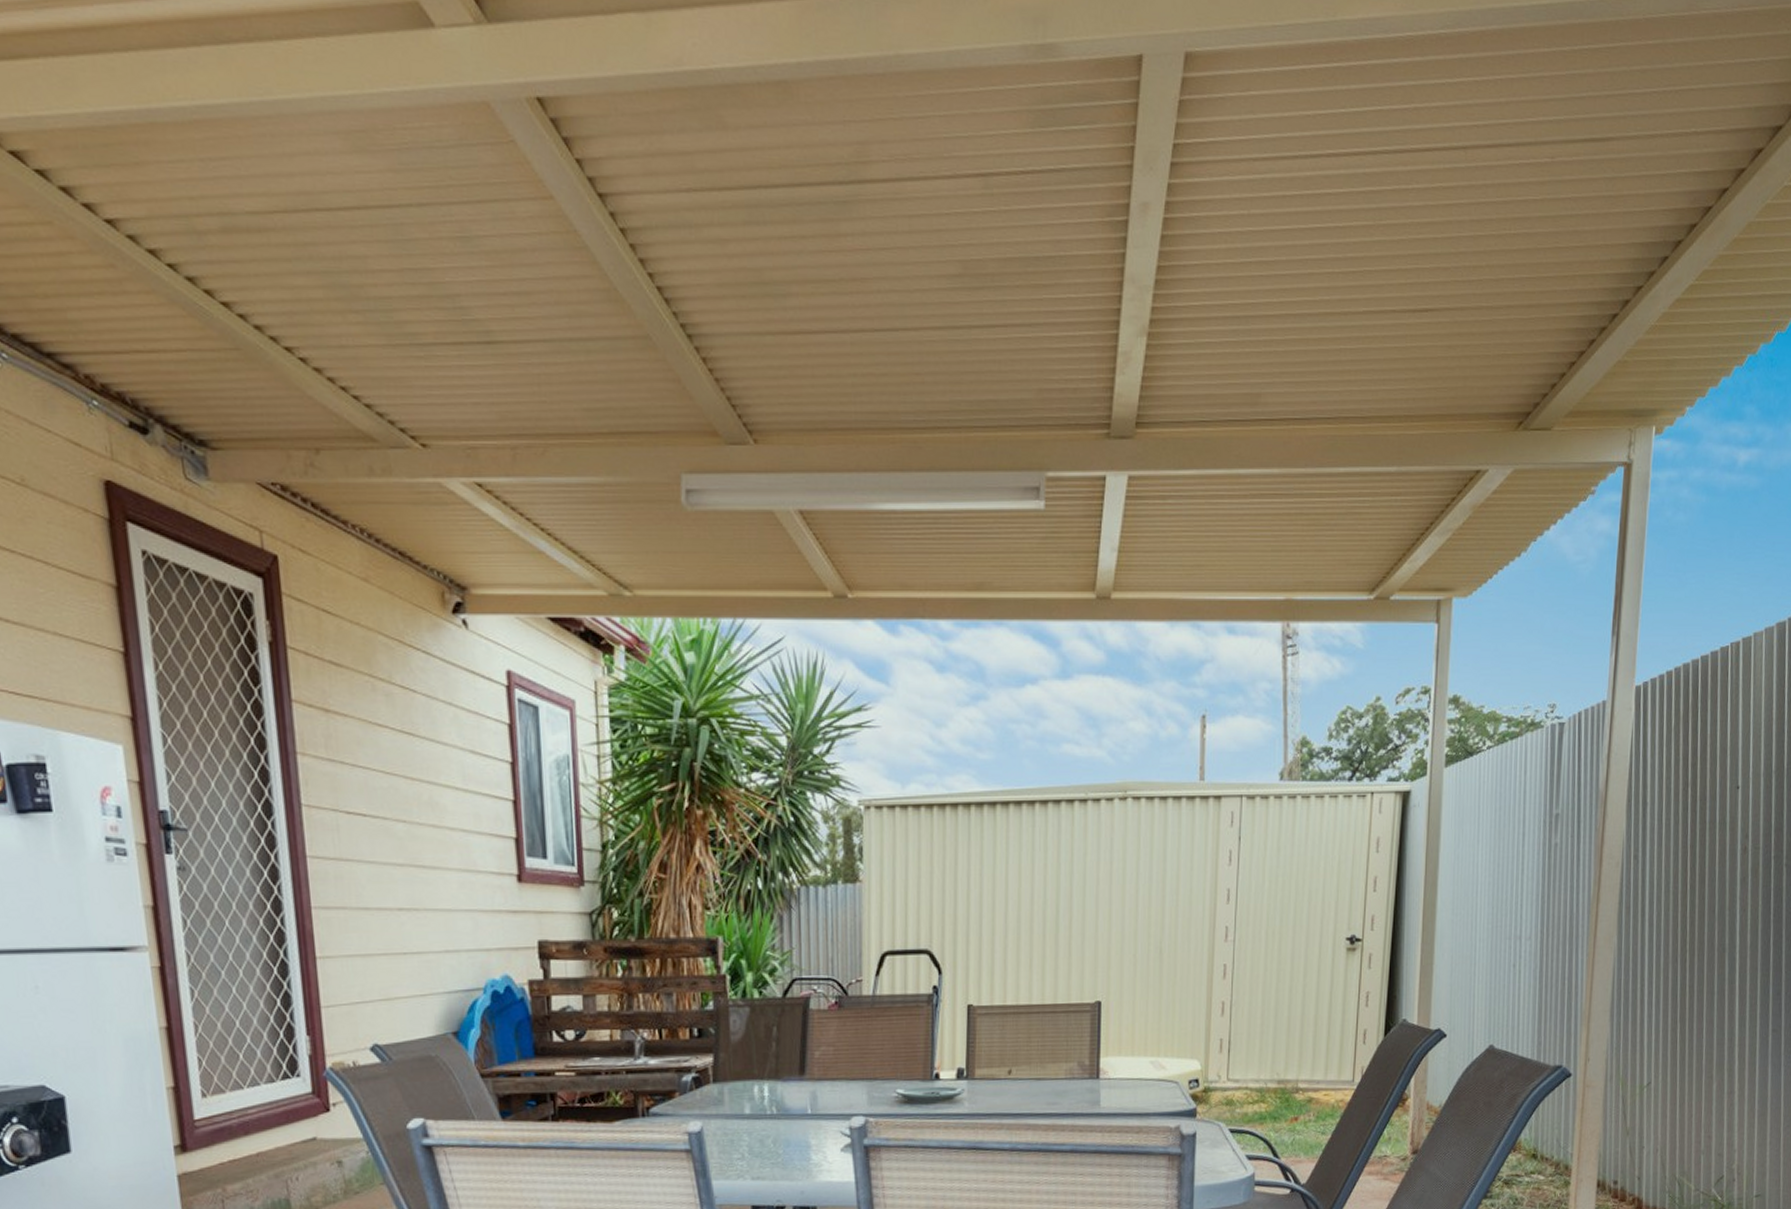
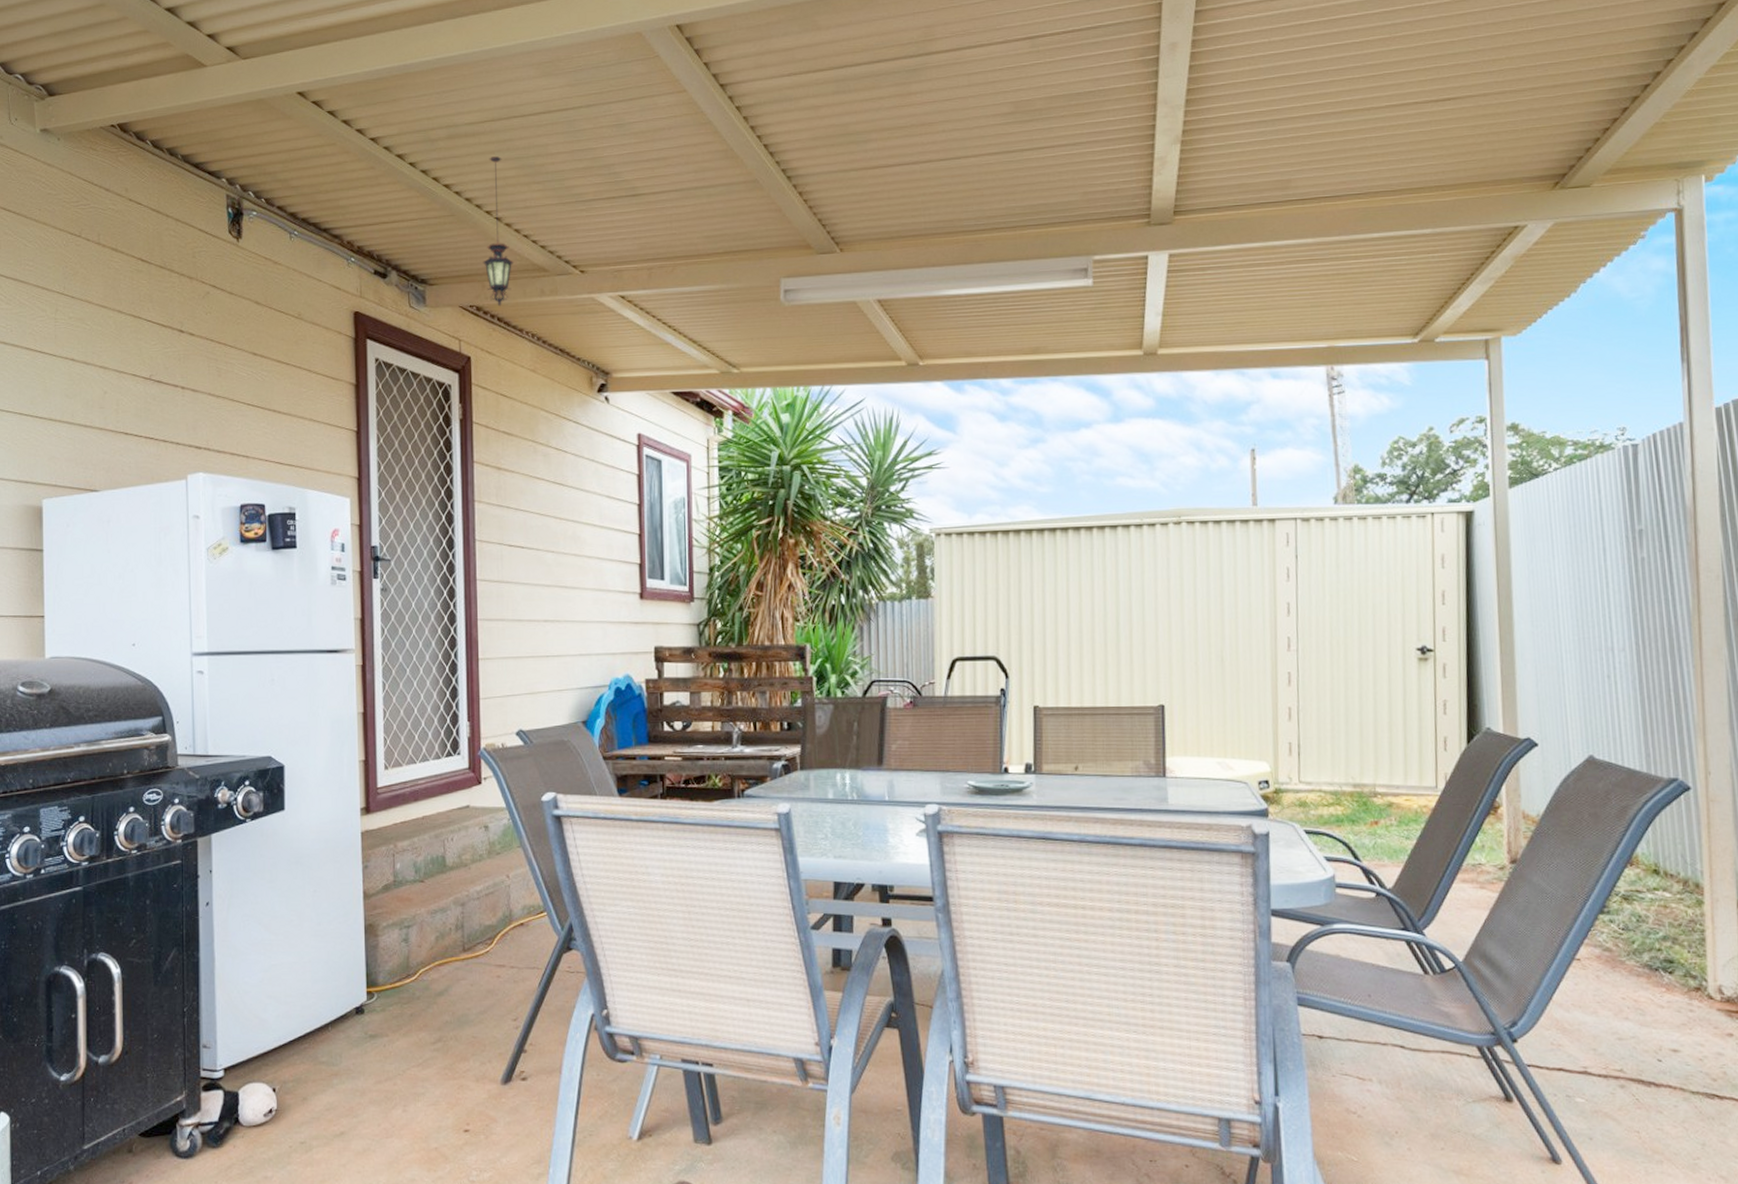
hanging lantern: none [284,266,330,487] -> present [482,156,515,307]

